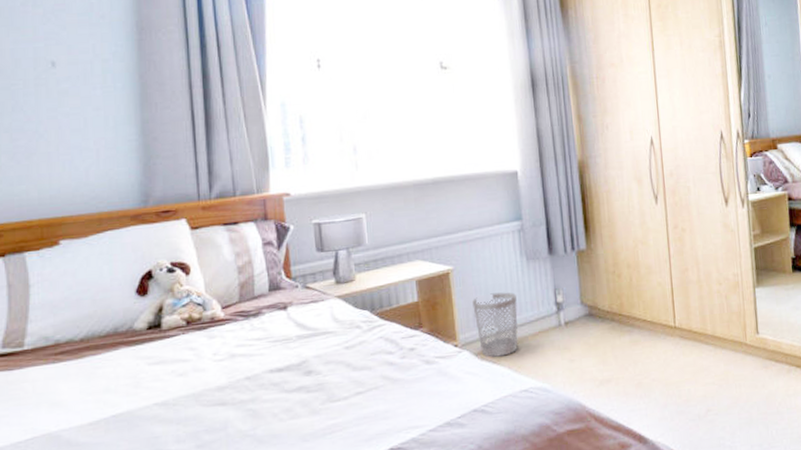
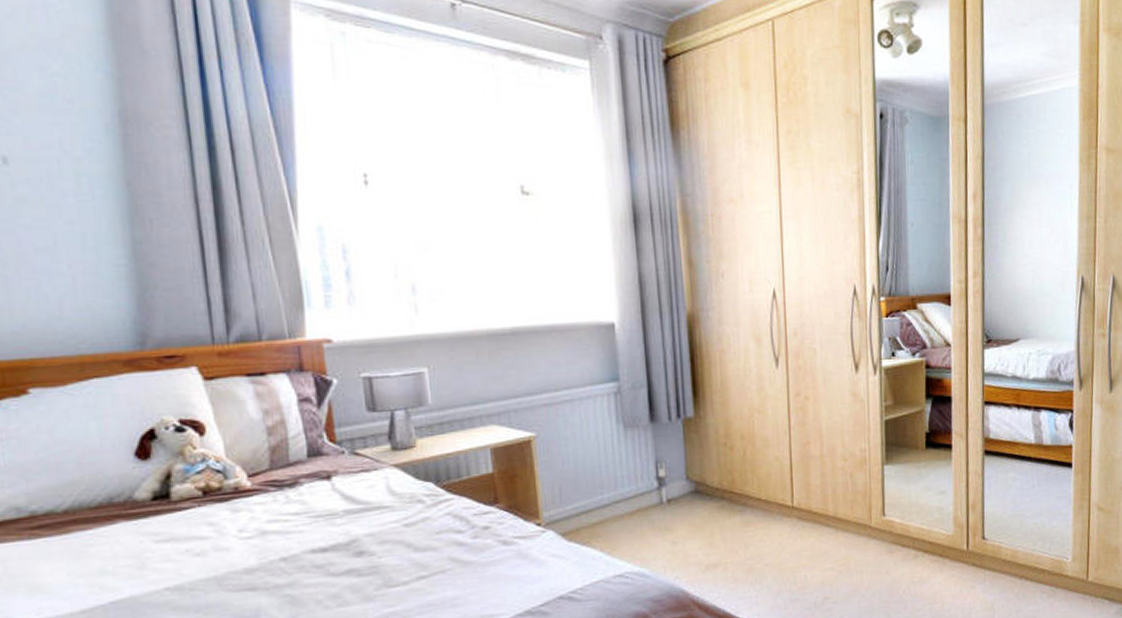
wastebasket: present [472,292,518,358] -> none [559,464,612,538]

